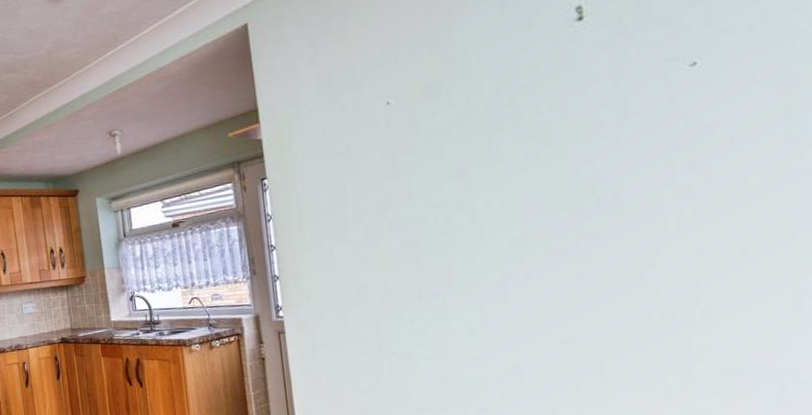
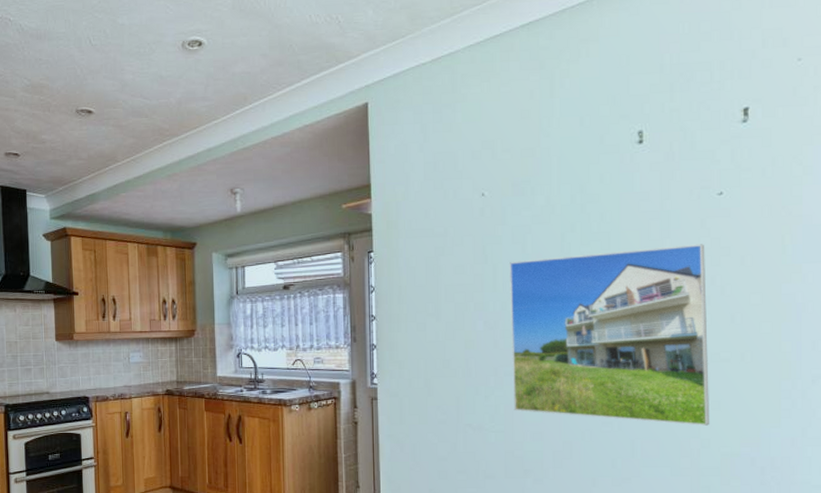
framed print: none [426,125,702,338] -> present [510,244,709,426]

